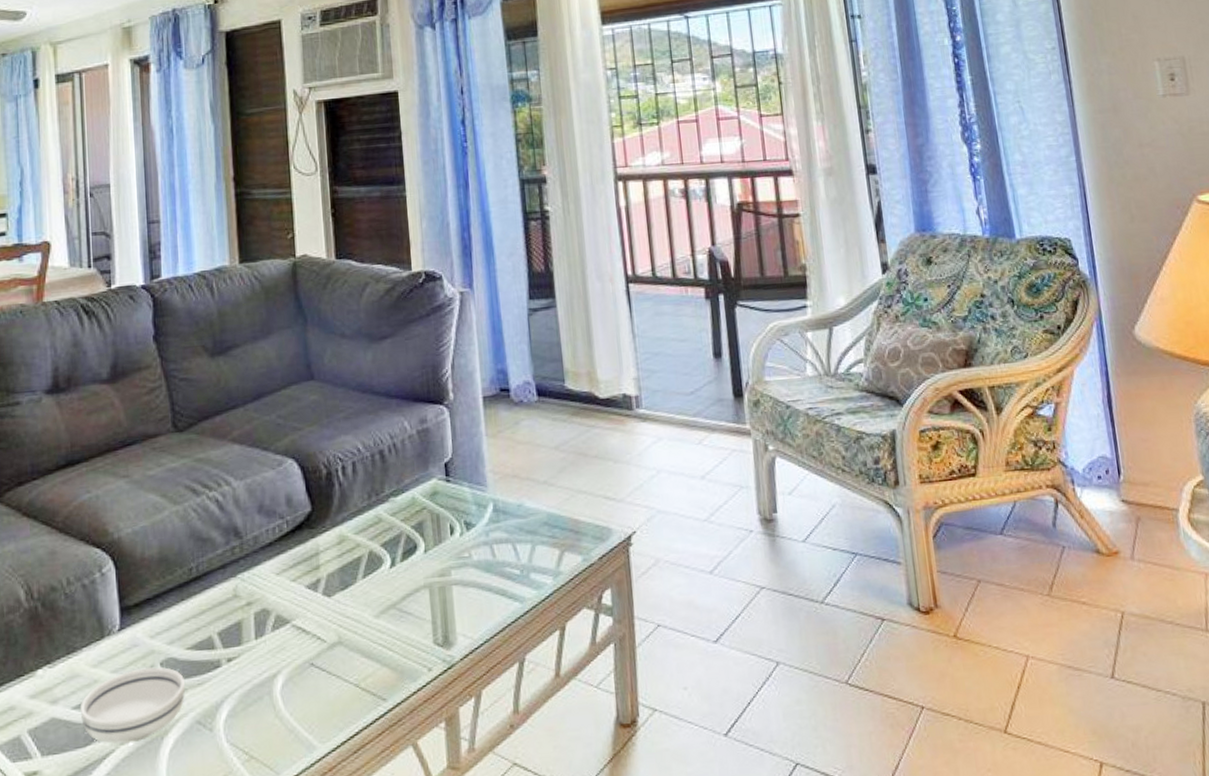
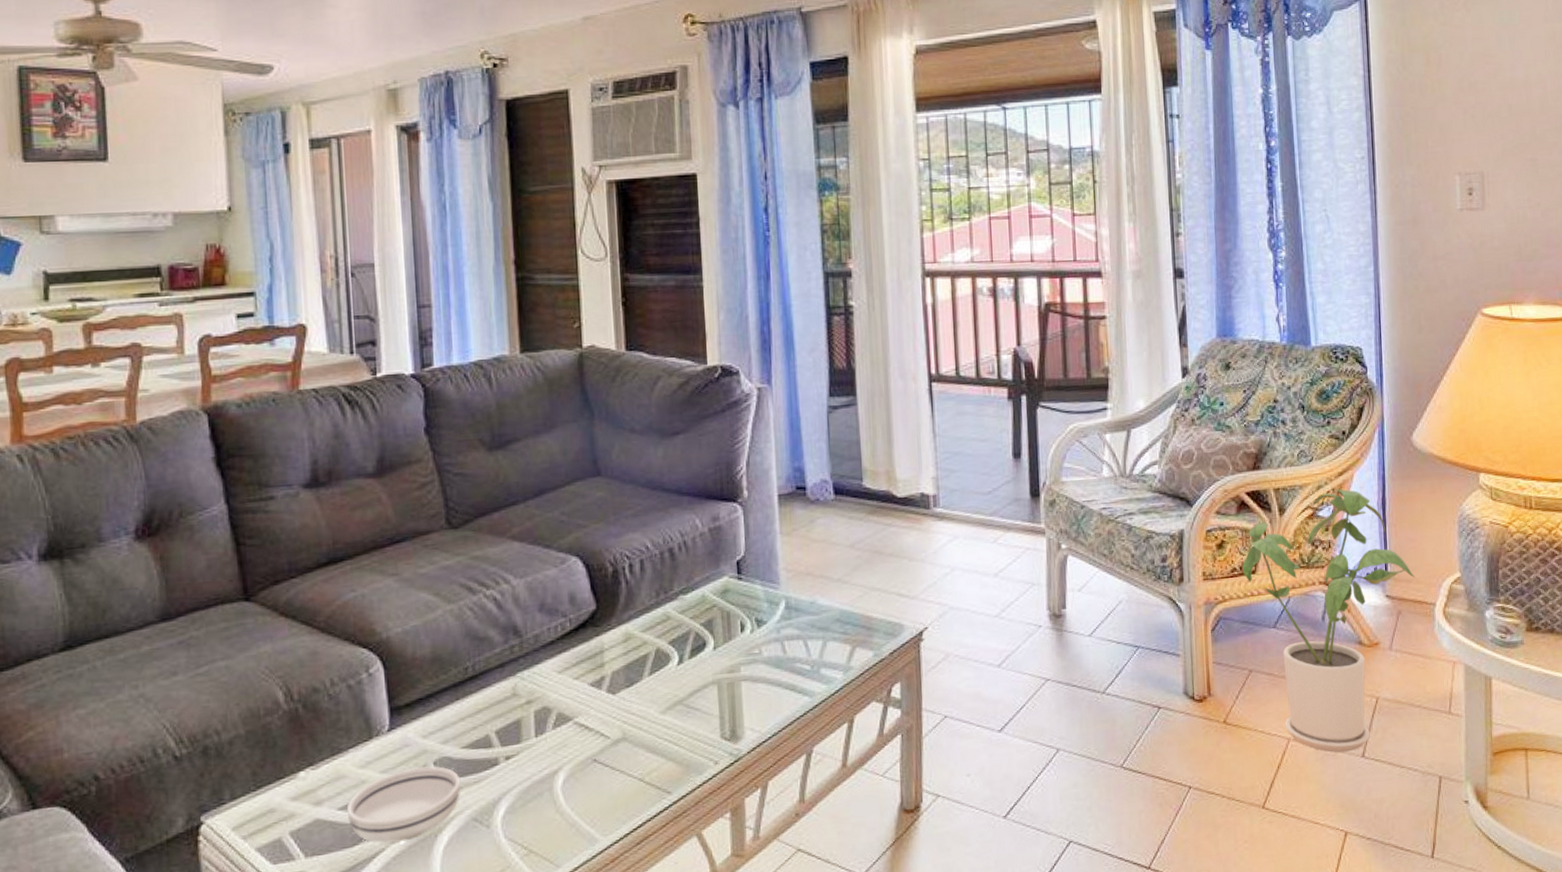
house plant: none [960,386,1153,673] -> present [1242,489,1415,752]

